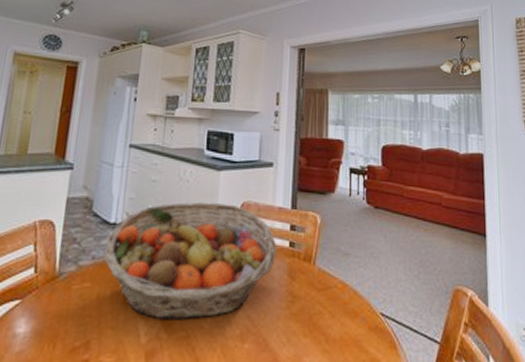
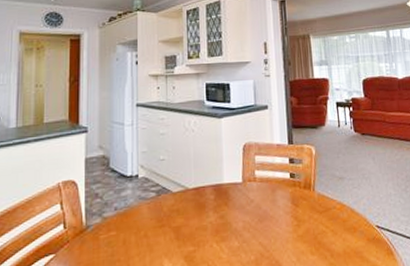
fruit basket: present [103,201,277,320] -> none [125,146,280,257]

